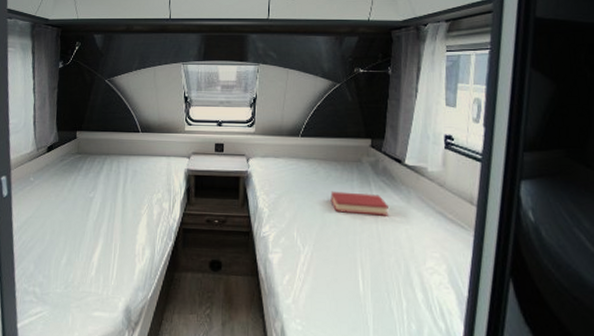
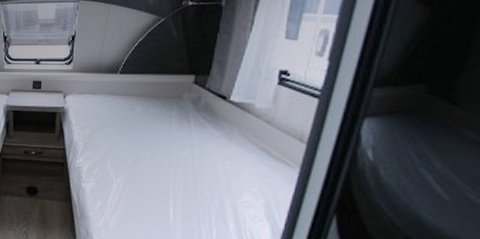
hardback book: present [330,191,389,216] -> none [146,127,207,152]

